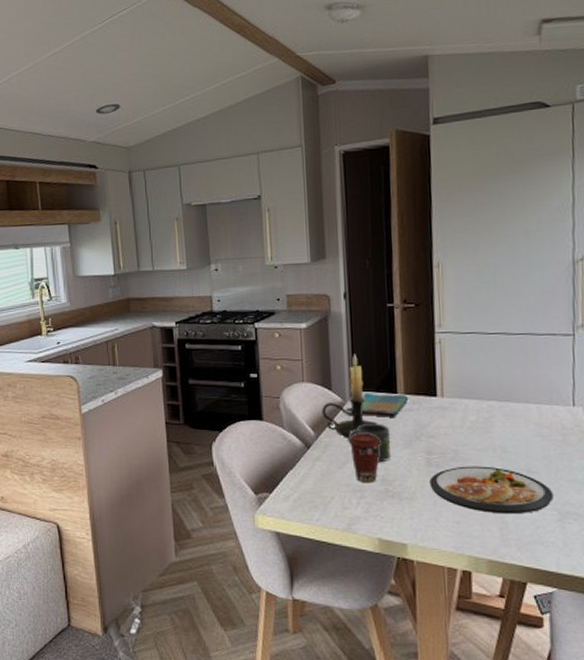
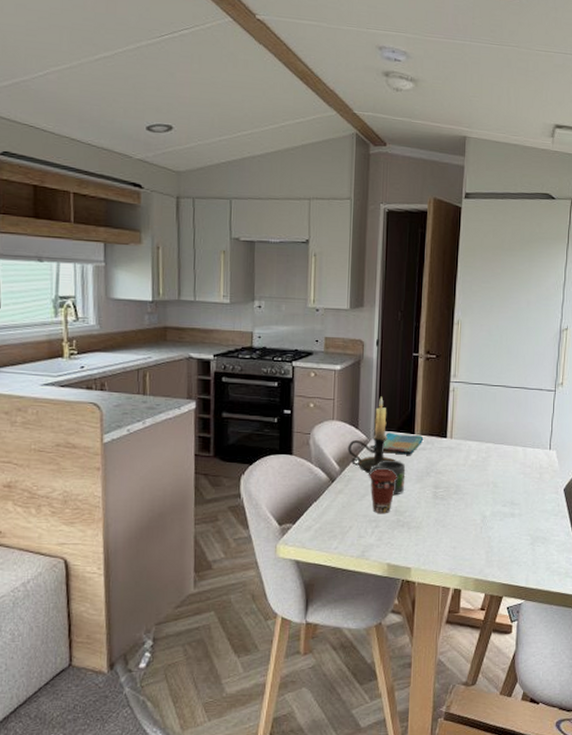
dish: present [429,466,554,515] -> none [434,498,529,540]

